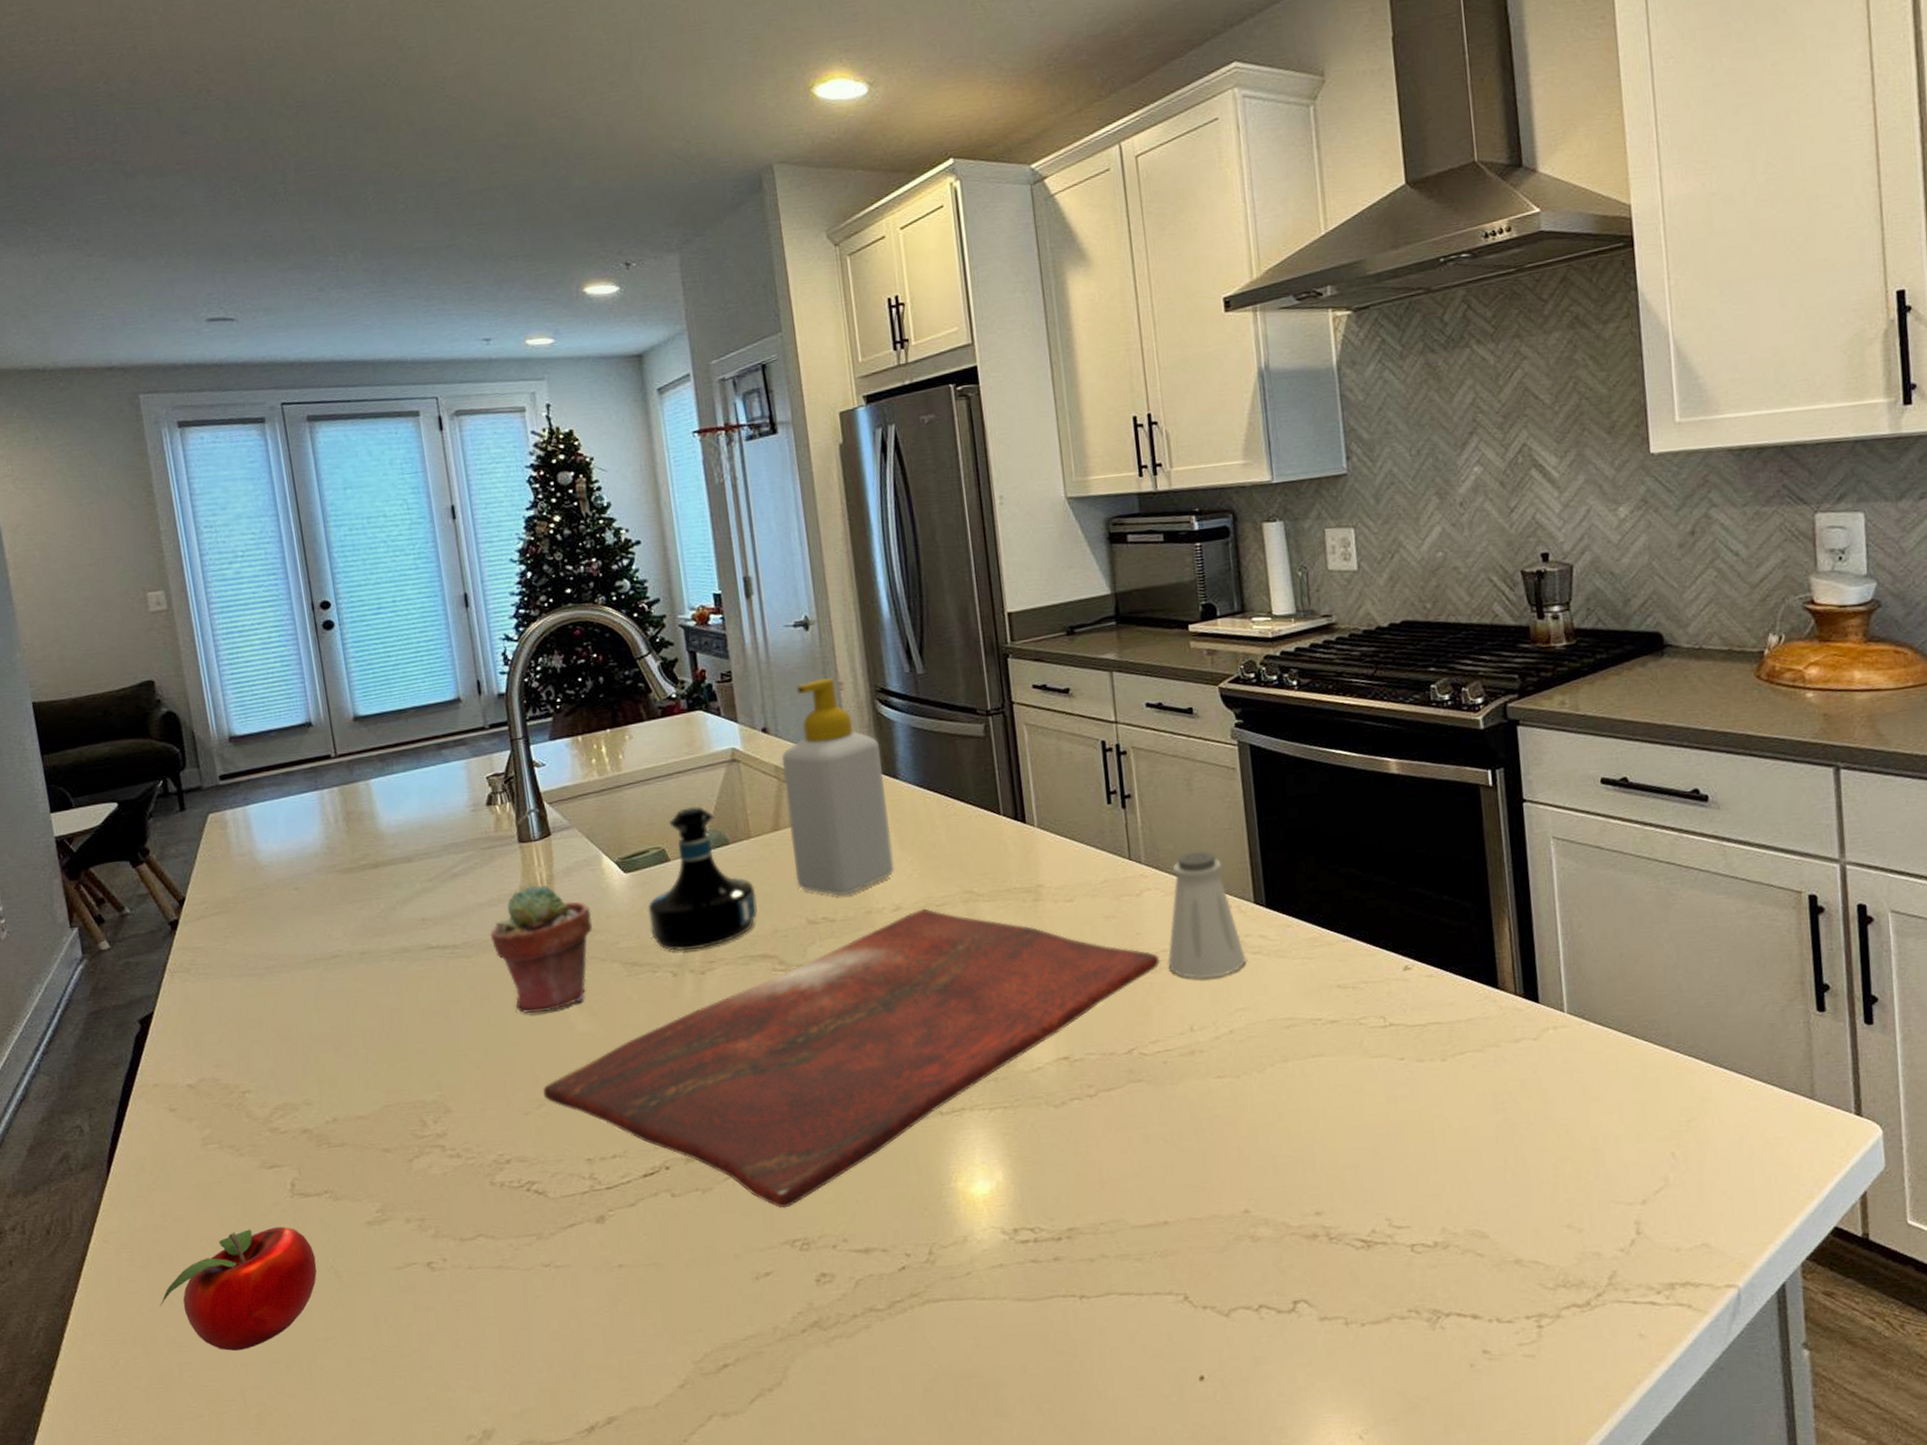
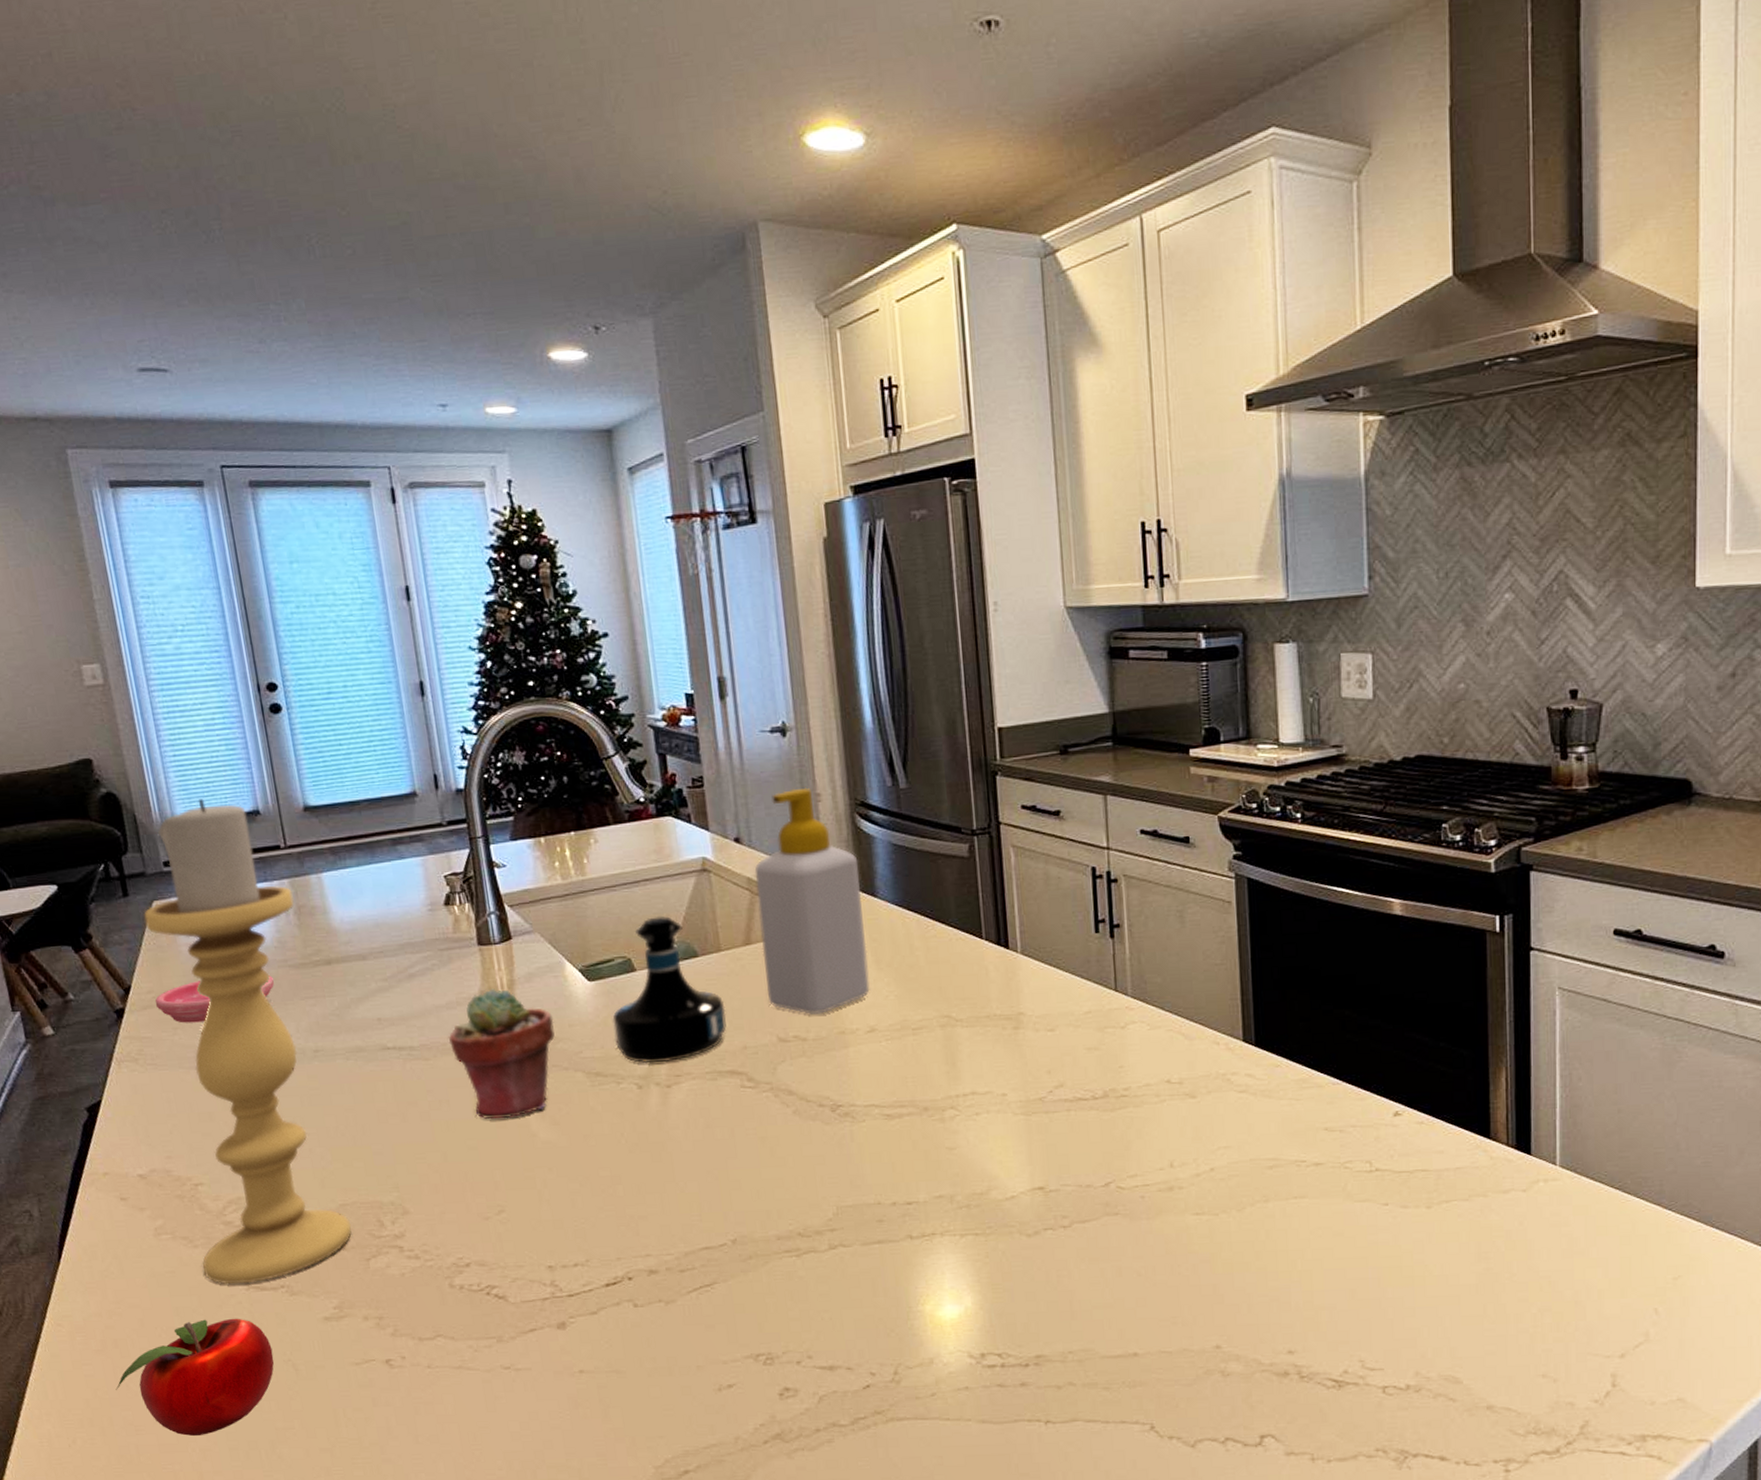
candle holder: none [199,714,395,1193] -> present [144,799,352,1285]
saucer: none [208,881,323,932] -> present [154,975,274,1023]
cutting board: present [543,908,1161,1209] -> none [503,1031,1143,1323]
saltshaker: present [1167,850,1246,979] -> none [1150,985,1232,1116]

